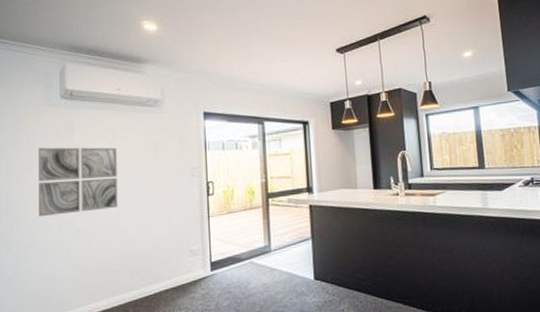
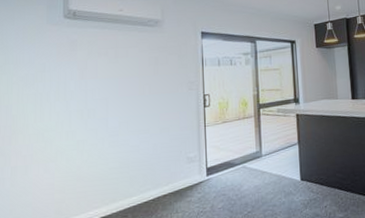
wall art: present [38,147,118,217] -> none [39,63,119,130]

